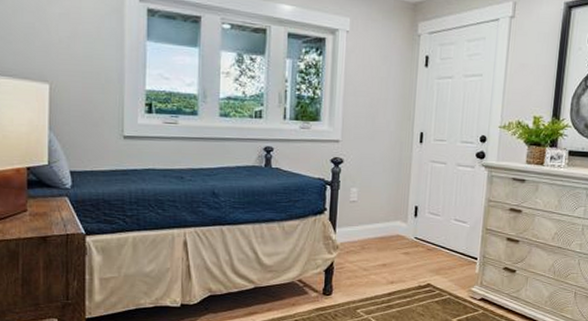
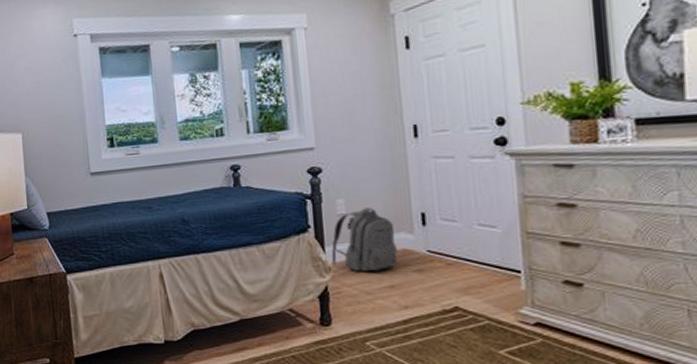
backpack: none [339,198,393,252] -> present [331,207,398,272]

